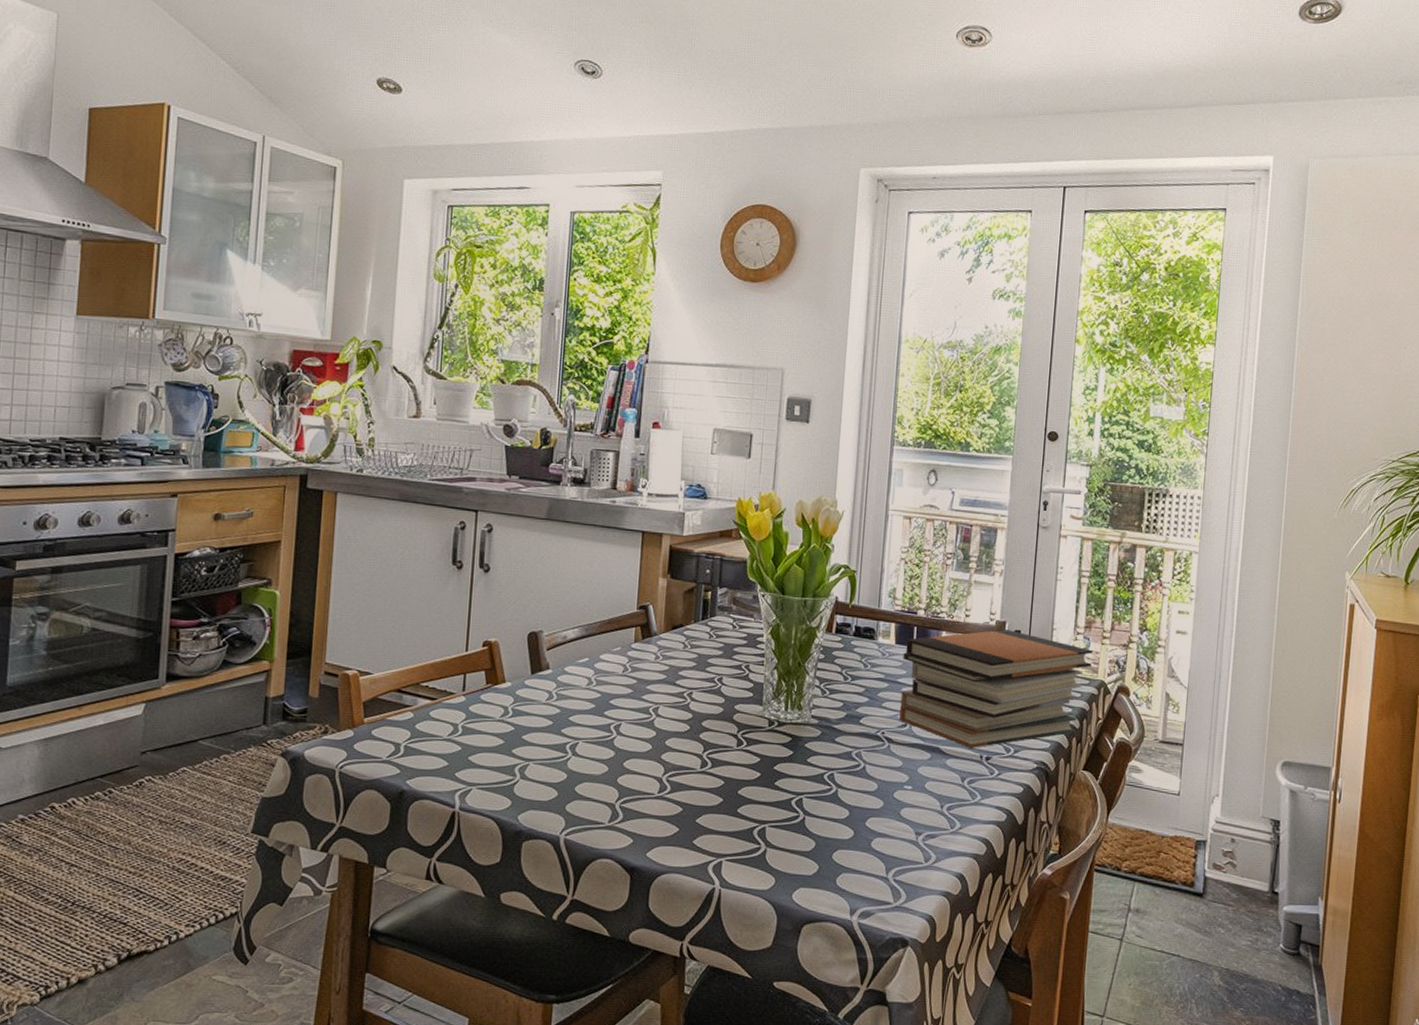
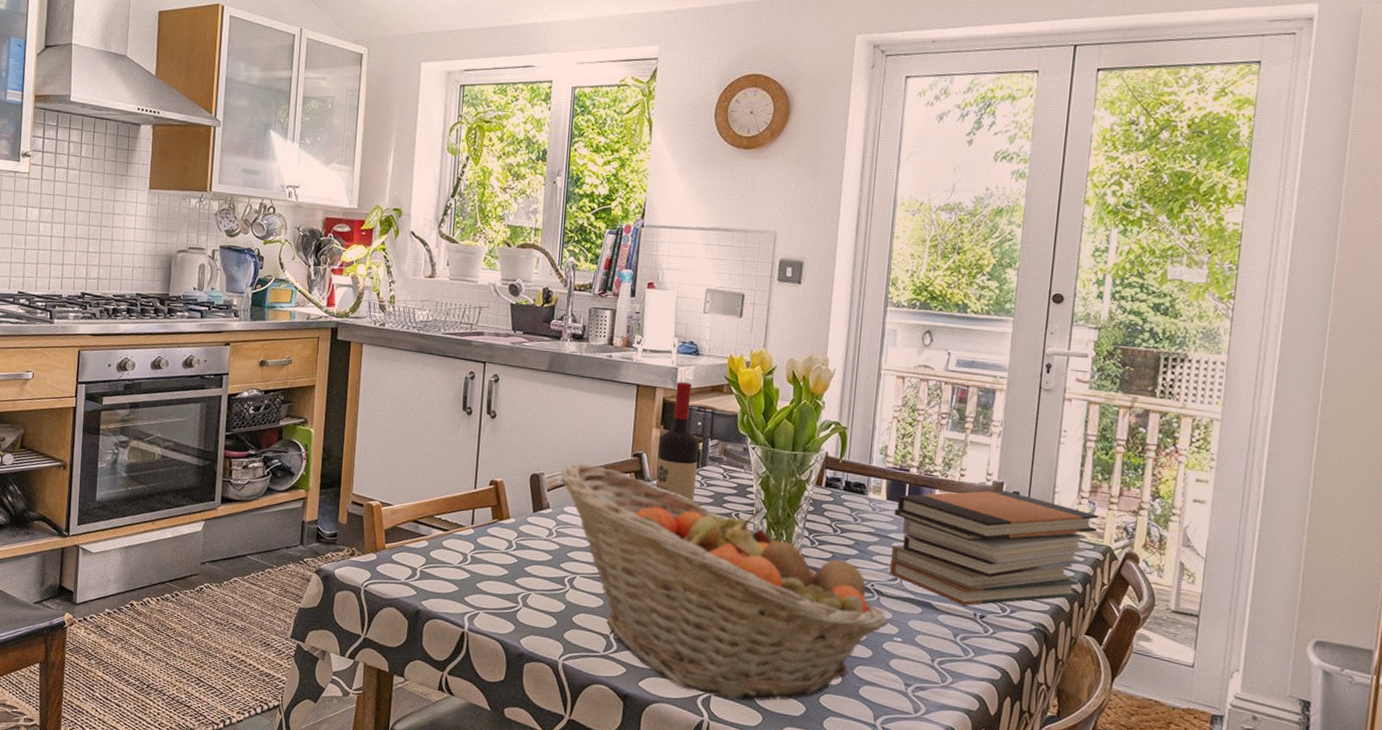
fruit basket: none [562,618,898,864] -> present [561,463,888,701]
wine bottle: none [662,528,708,655] -> present [655,382,700,502]

